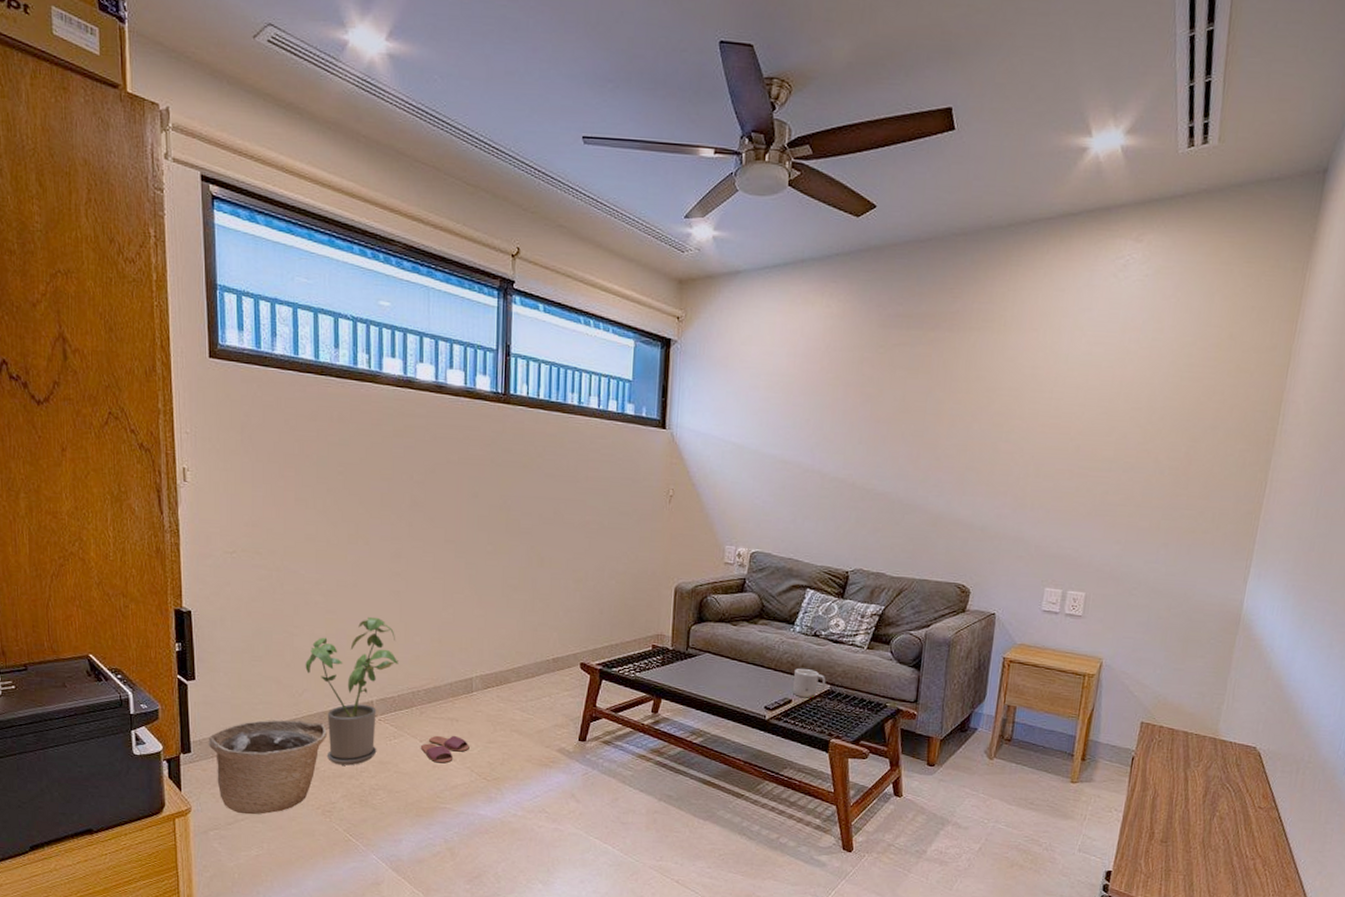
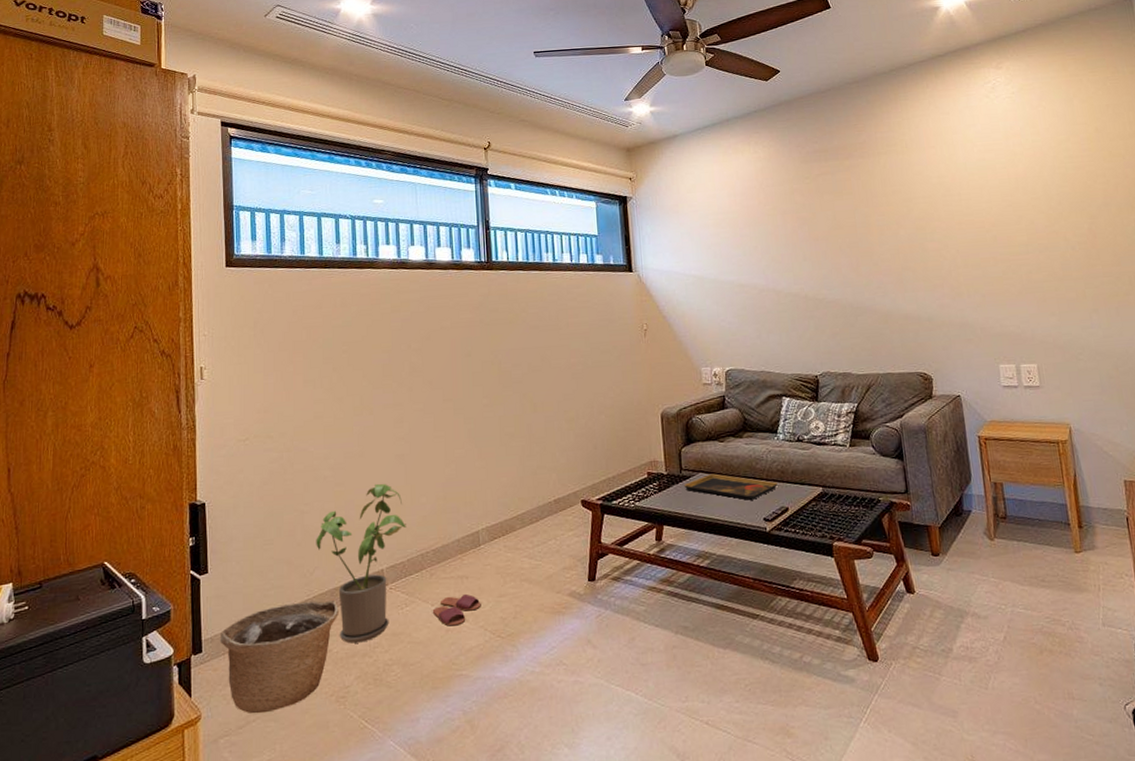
decorative tray: none [688,655,785,687] -> present [684,473,778,500]
mug: present [792,668,826,699] -> none [786,474,818,504]

